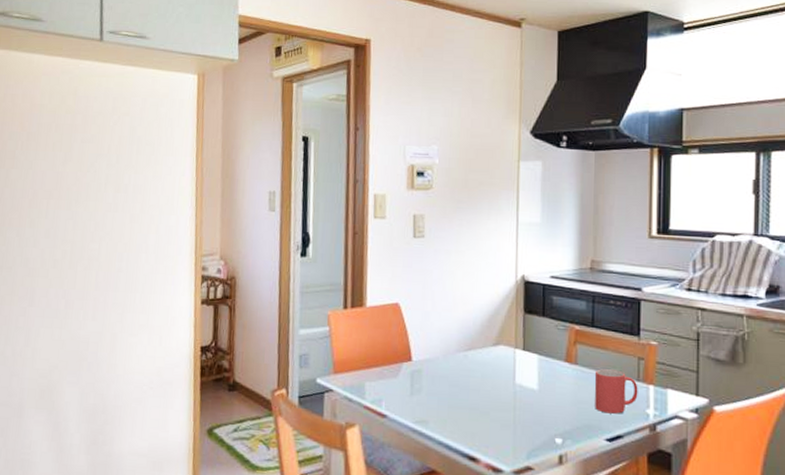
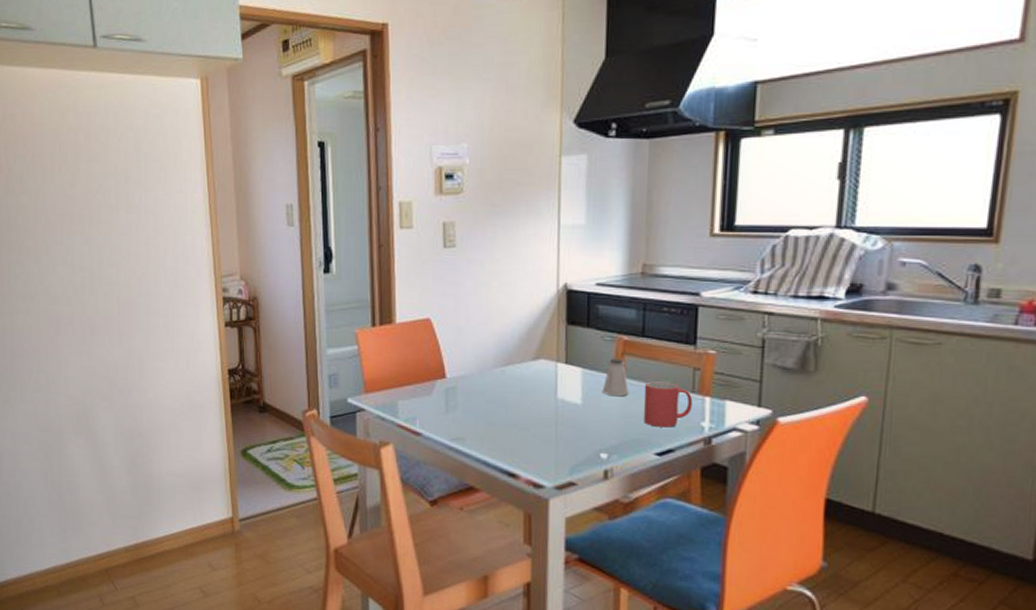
saltshaker: none [556,346,582,383] -> present [602,358,630,397]

